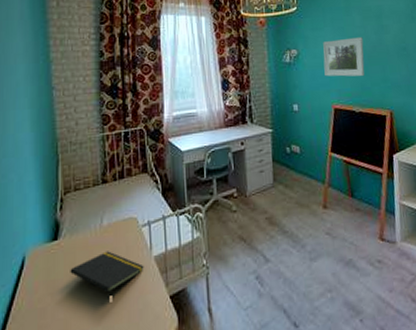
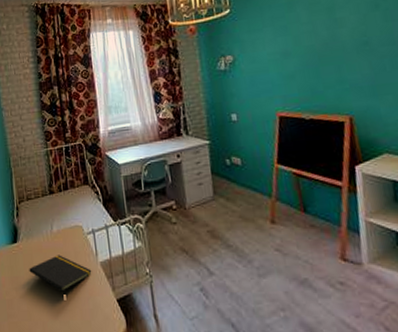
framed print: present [323,37,365,77] -> none [262,34,315,82]

